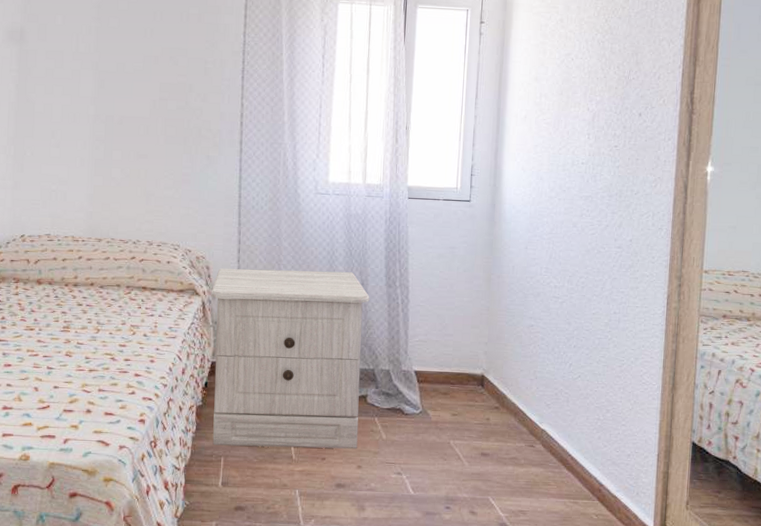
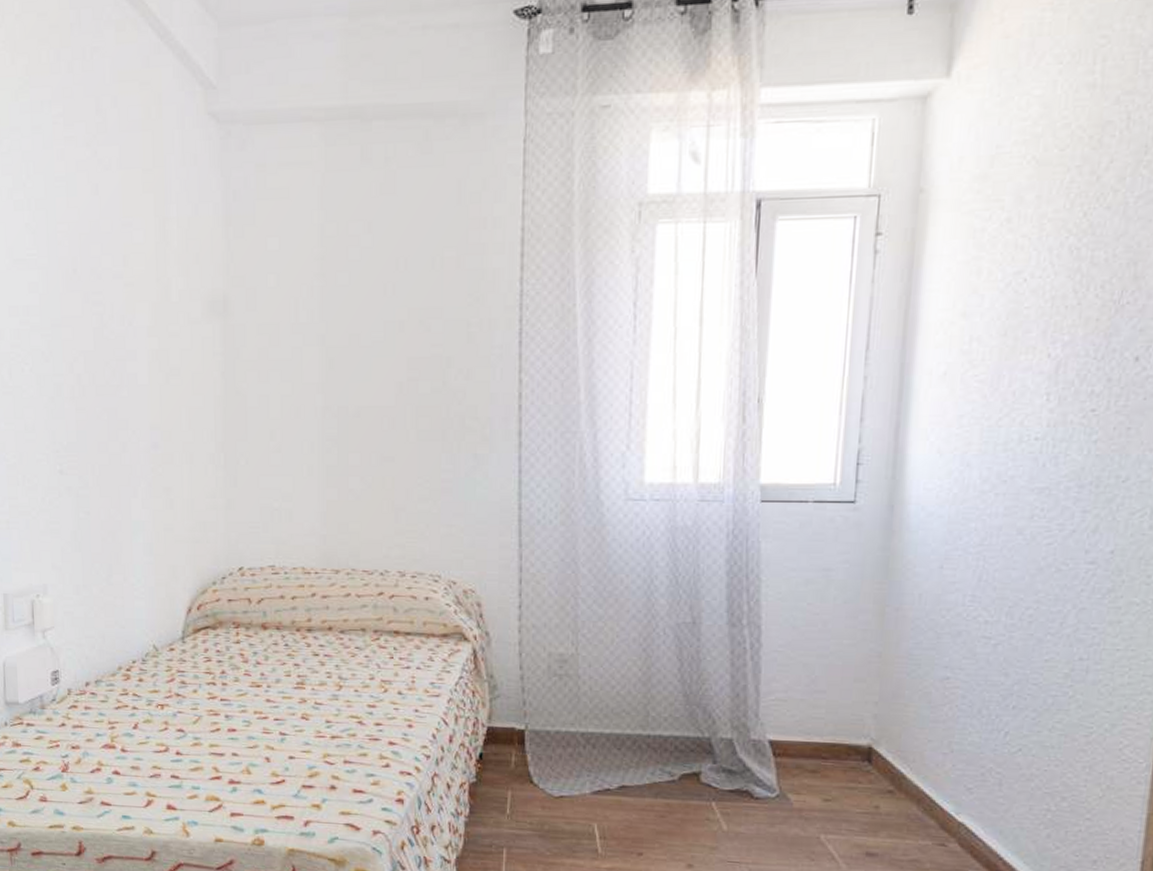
nightstand: present [211,268,370,449] -> none [484,604,704,843]

